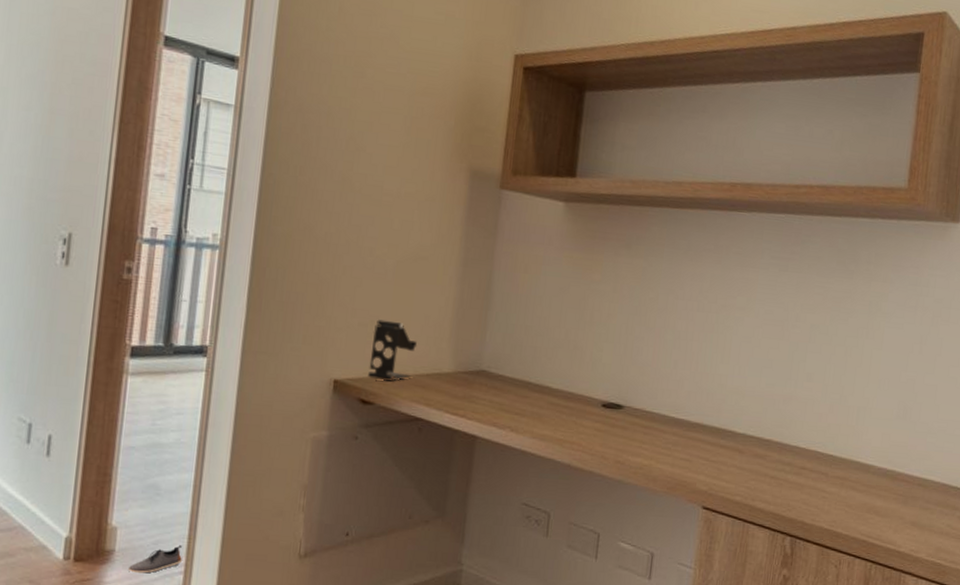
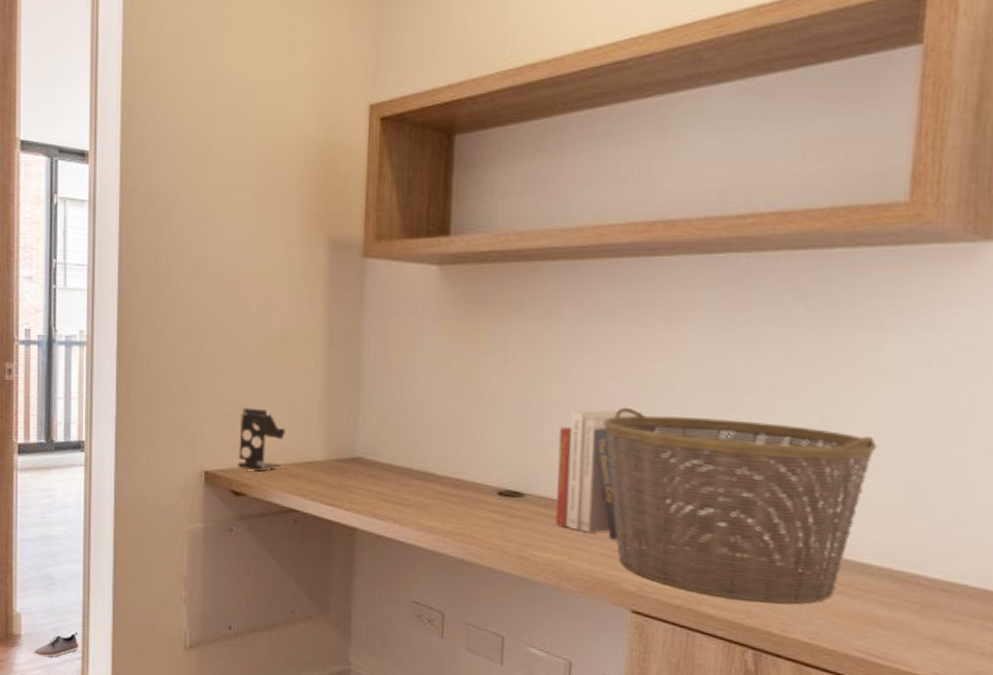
books: none [647,335,734,447] -> present [555,410,669,540]
basket: none [689,334,881,498] -> present [603,407,878,604]

